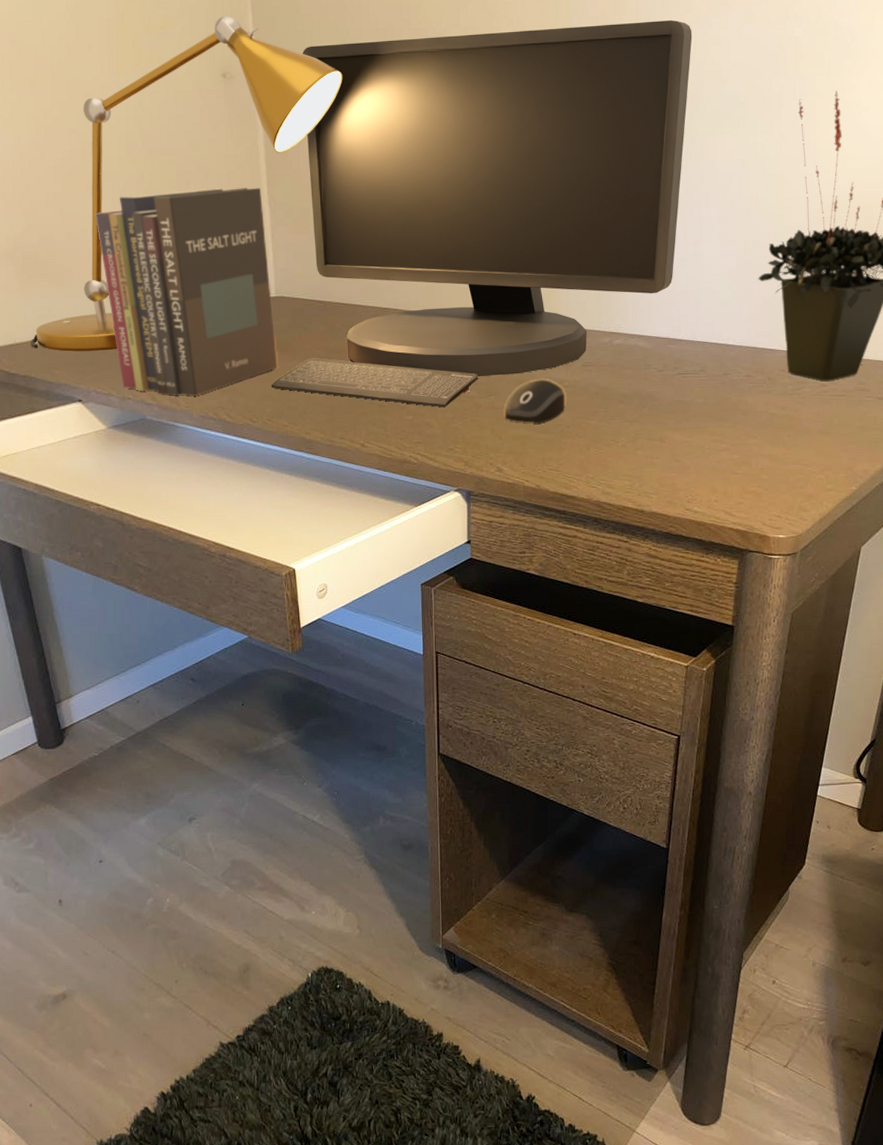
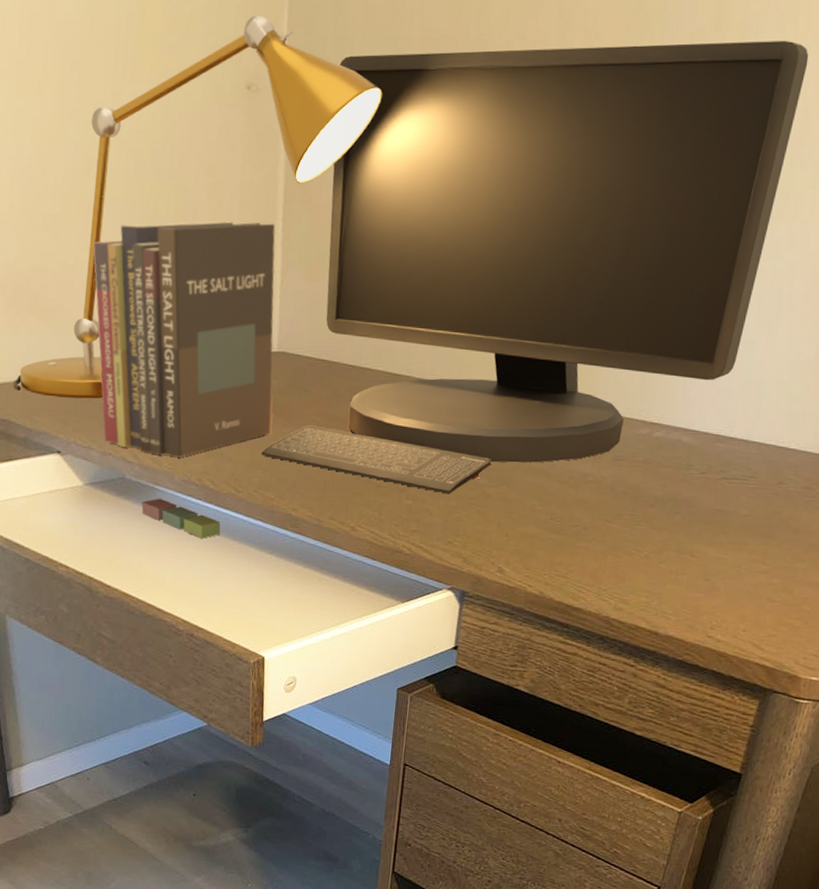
sticky notes: none [164,434,241,467] -> present [141,498,221,538]
computer mouse: present [504,380,565,423] -> none [514,471,588,521]

